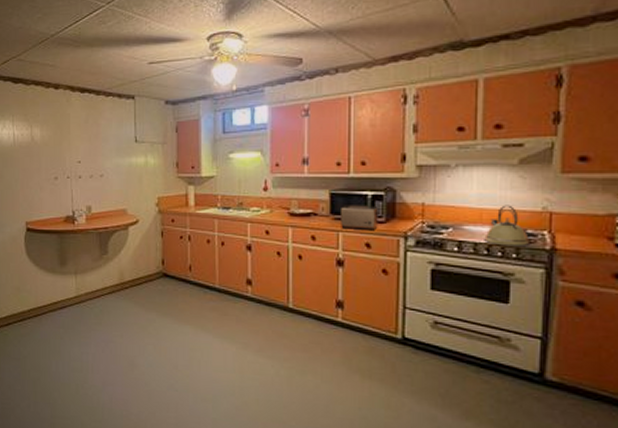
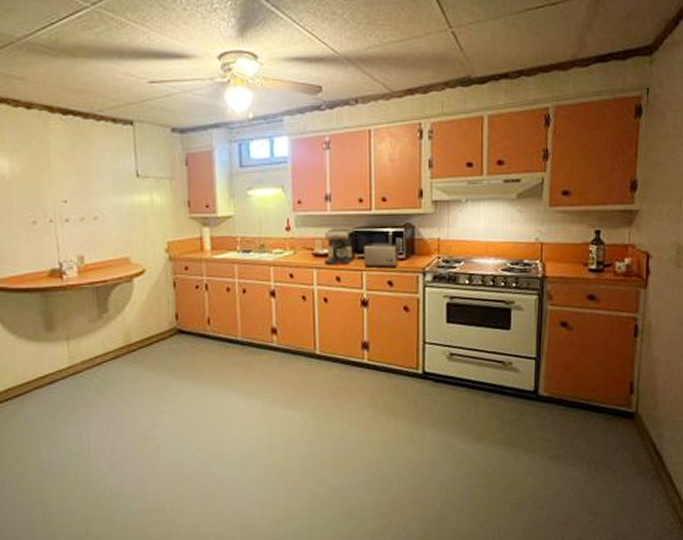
coffee maker: none [300,190,332,226] -> present [324,228,355,266]
kettle: present [484,205,529,247] -> none [490,237,526,277]

